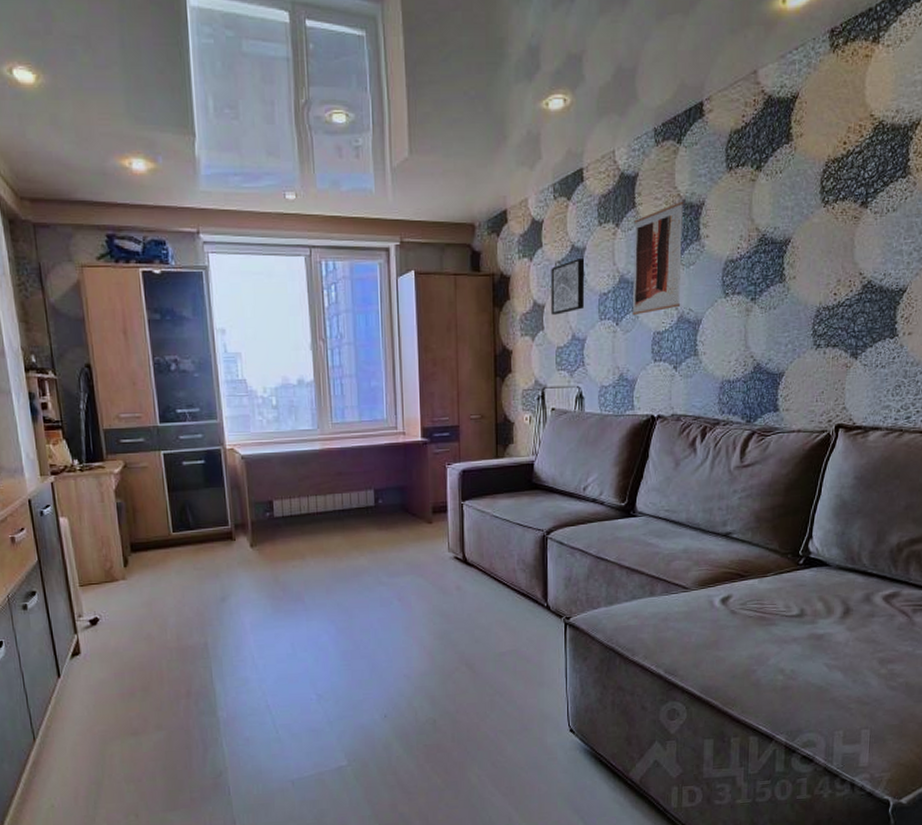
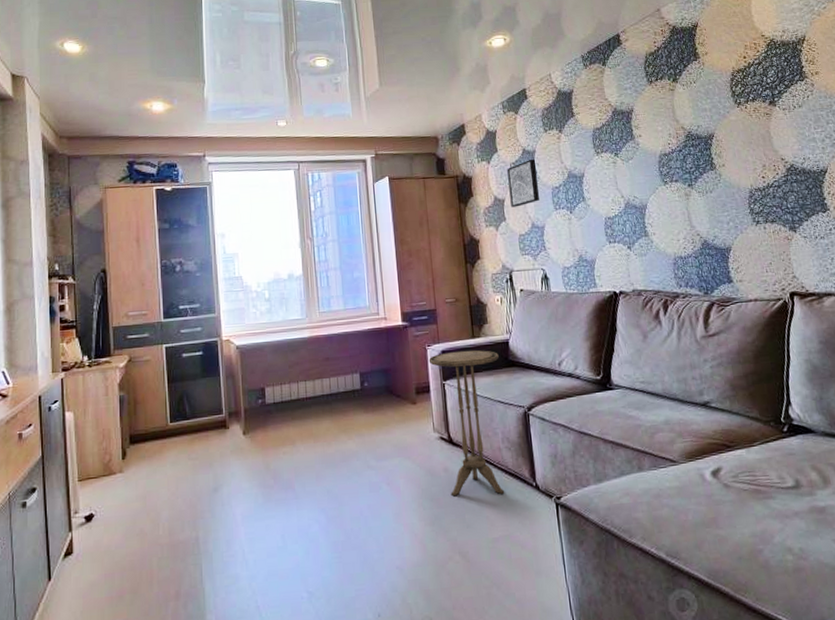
side table: none [448,470,522,614] -> present [428,350,505,497]
wall art: present [632,201,684,316] -> none [574,109,626,205]

